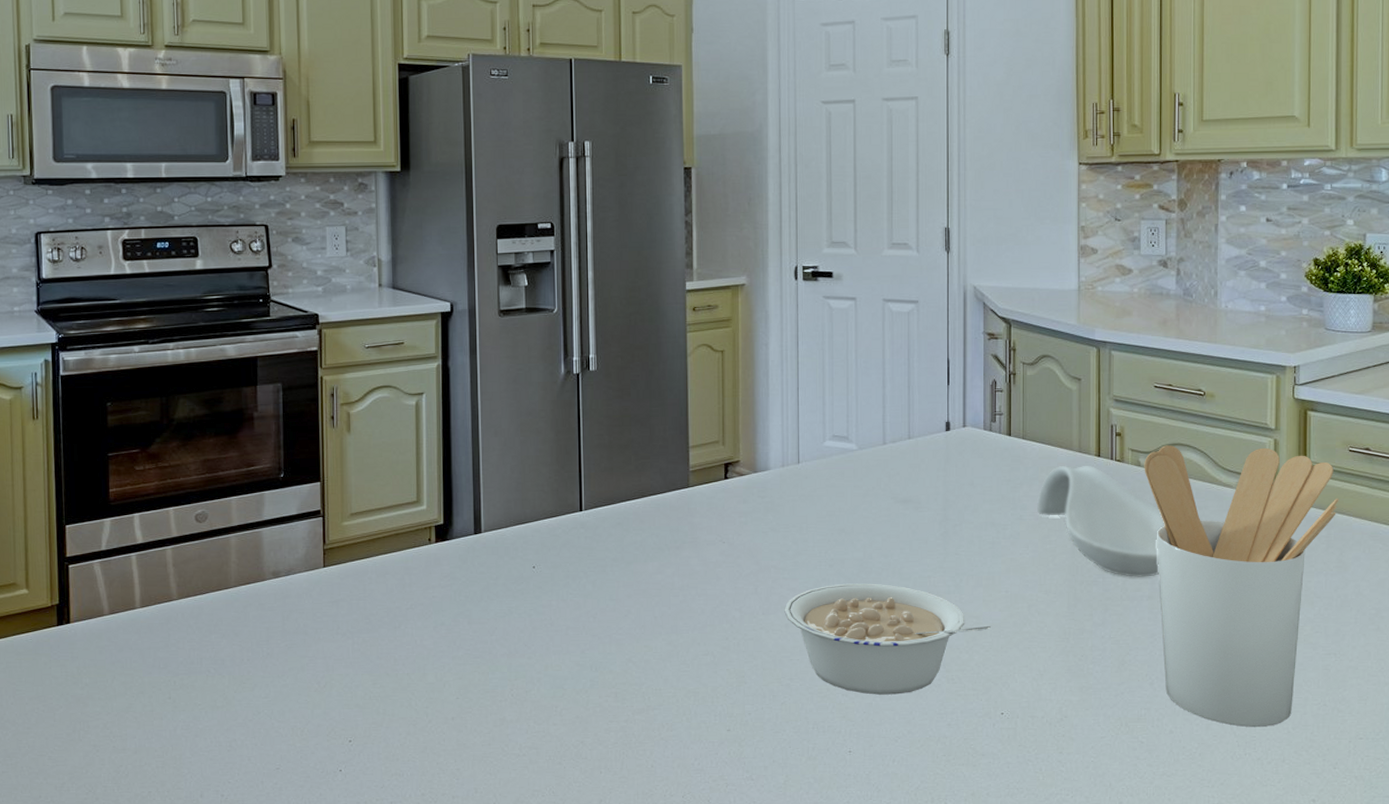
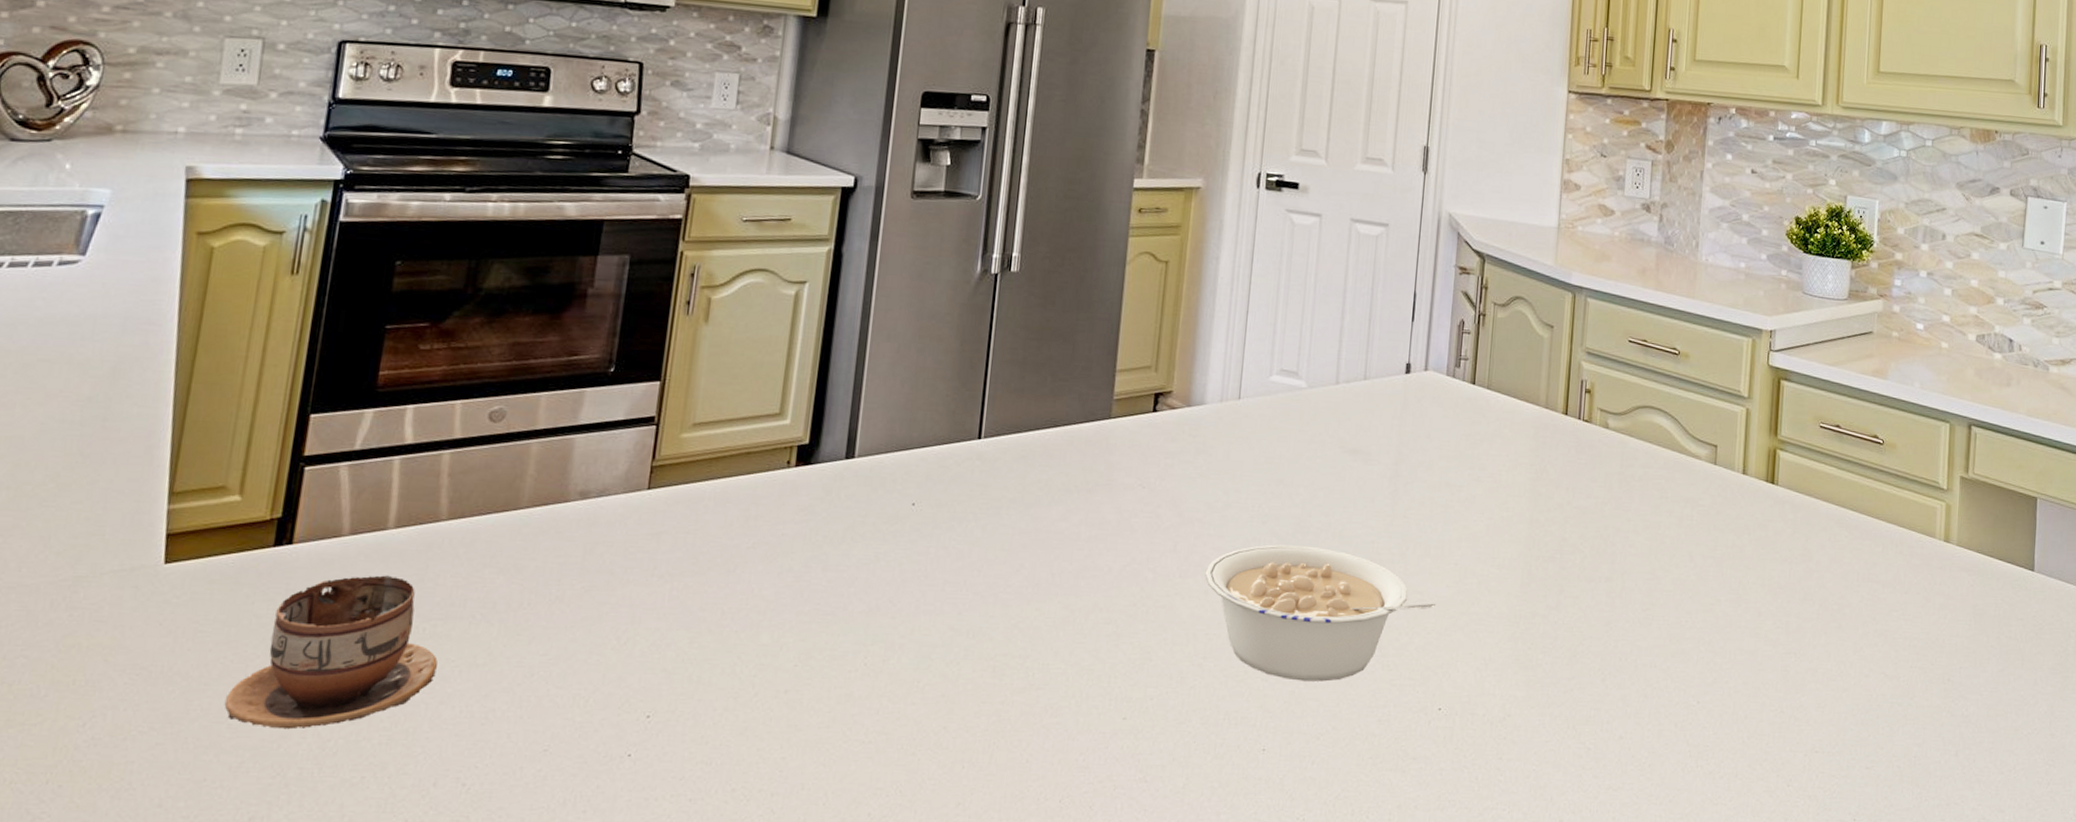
cup: none [43,643,189,759] -> present [224,575,438,730]
spoon rest: present [1036,466,1165,577] -> none [1496,423,1630,556]
utensil holder: present [1144,445,1339,728] -> none [1612,407,1807,736]

